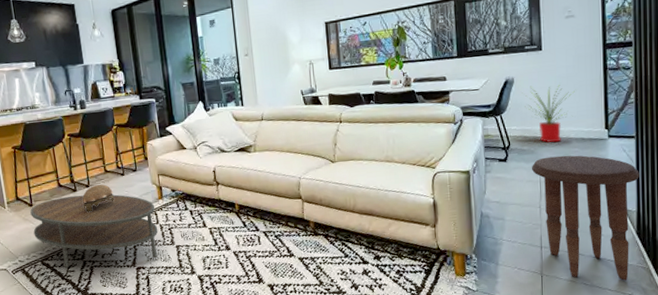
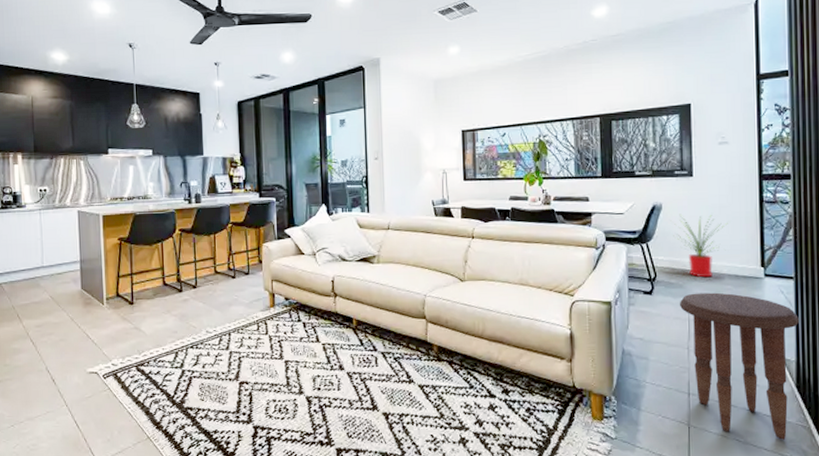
coffee table: present [30,194,158,267] -> none [130,296,267,376]
decorative bowl: present [82,184,115,213] -> none [187,285,223,316]

